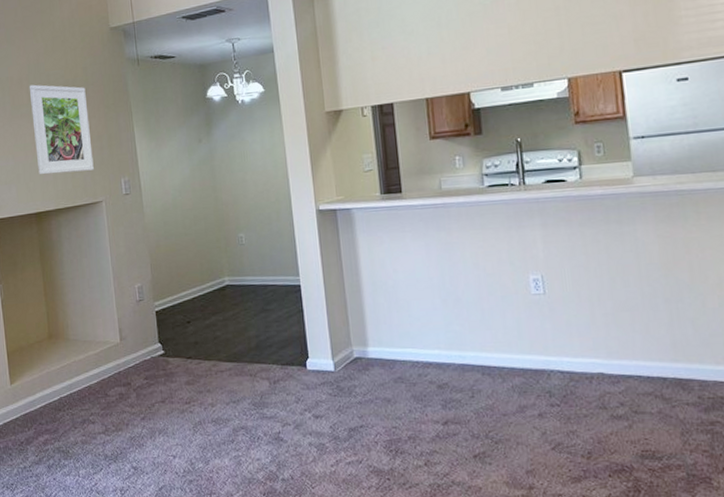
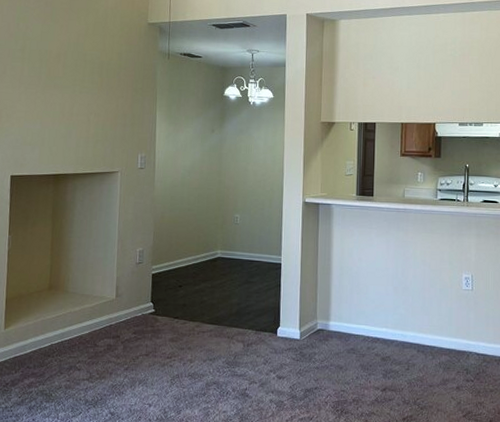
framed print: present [29,84,94,175] -> none [63,60,118,143]

